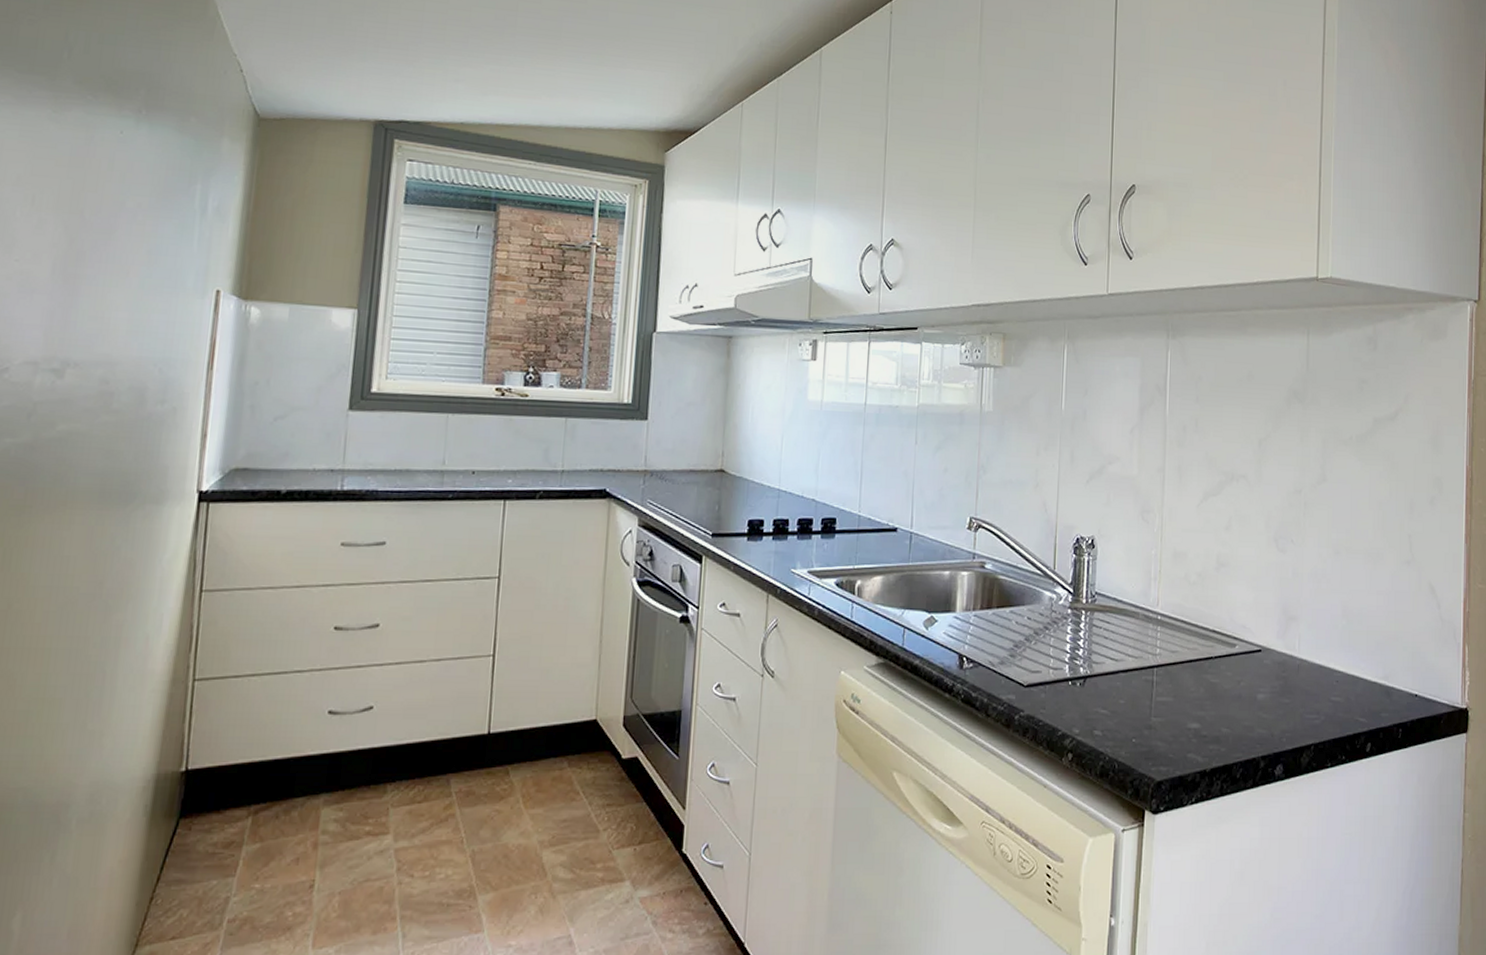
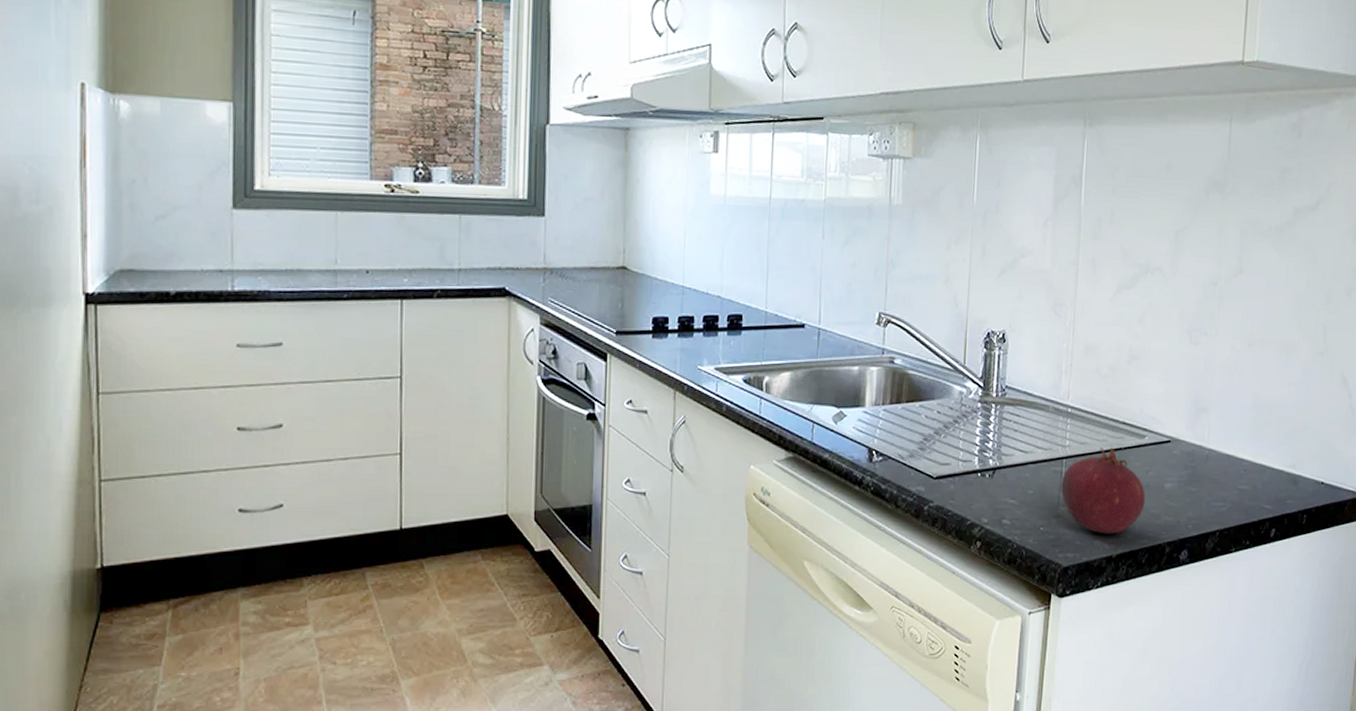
fruit: none [1152,656,1238,747] -> present [1061,447,1145,534]

